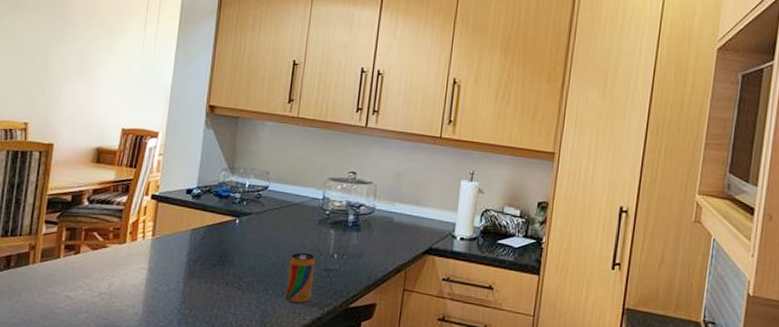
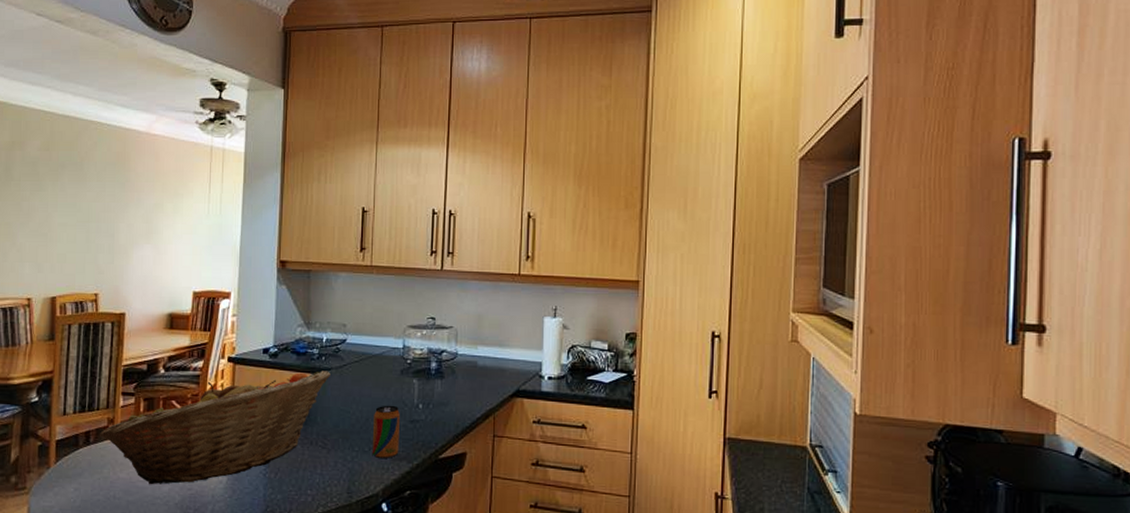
fruit basket: none [20,214,251,313] -> present [99,370,331,485]

